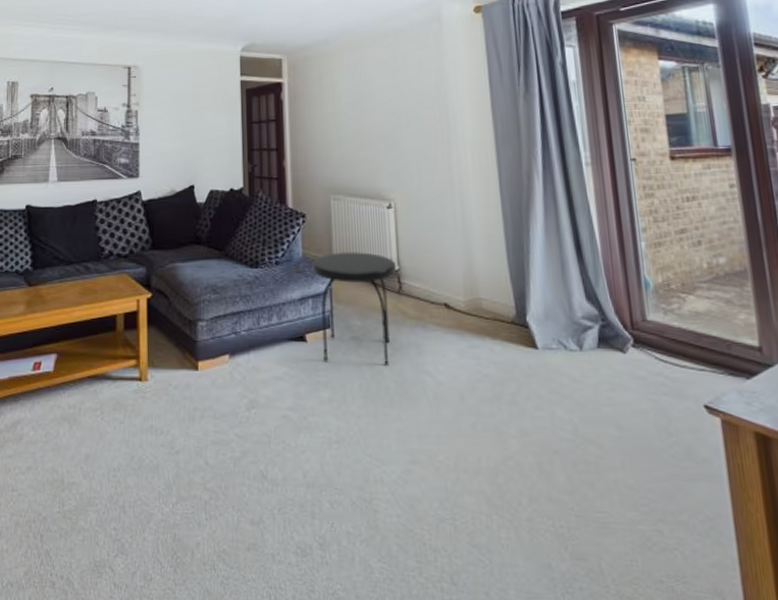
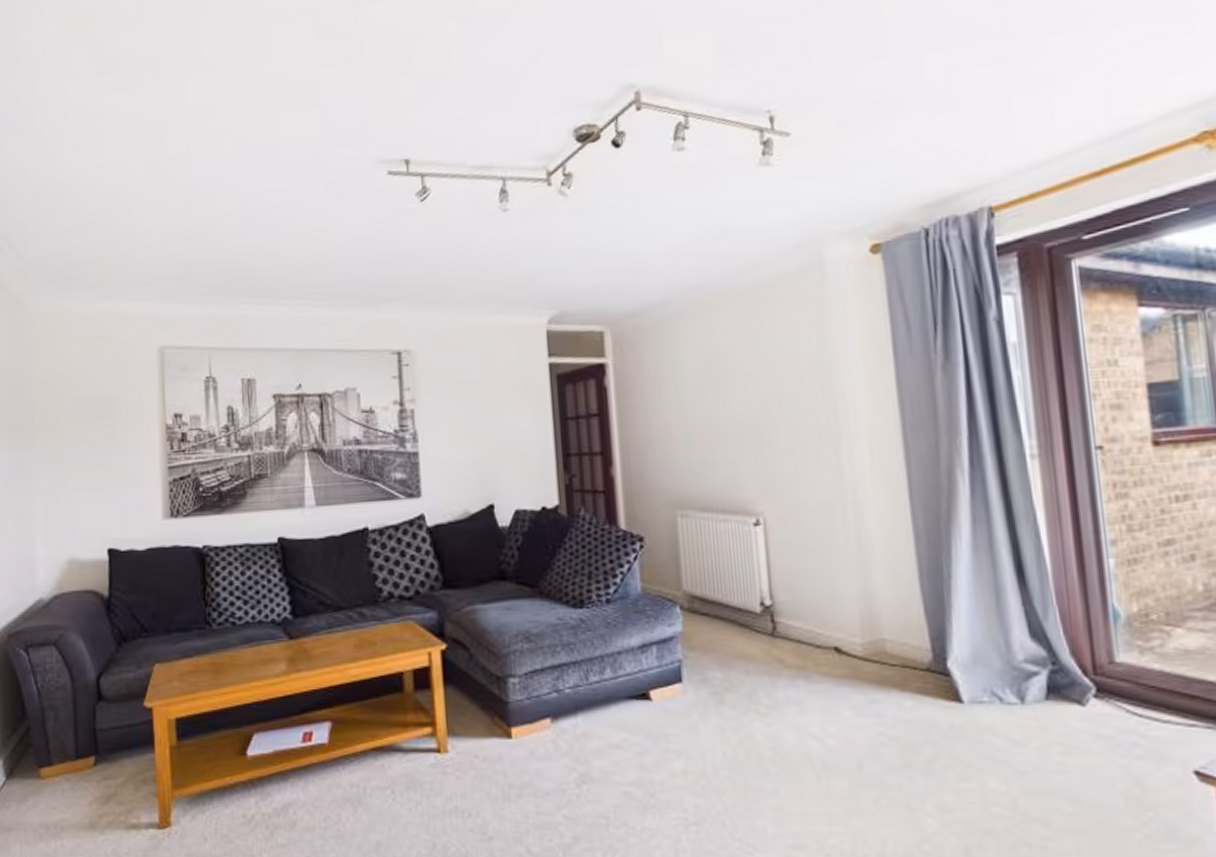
side table: present [312,252,397,366] -> none [654,584,769,728]

